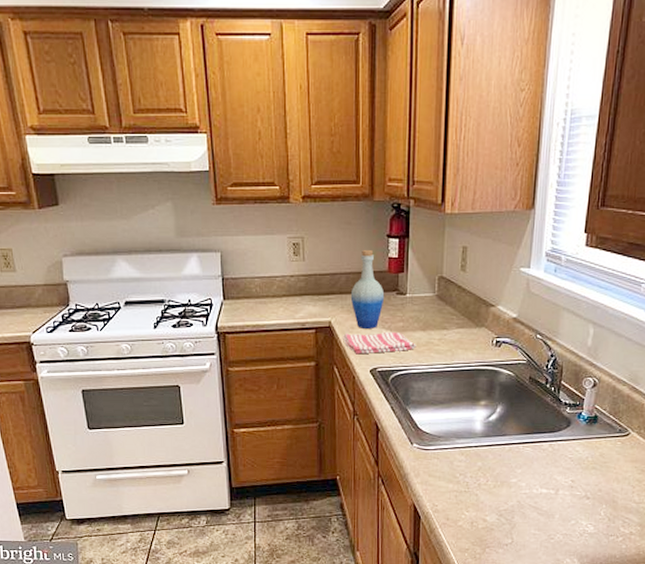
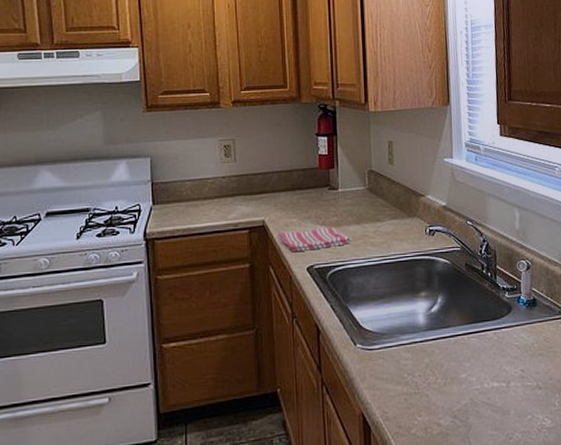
bottle: present [350,250,385,329] -> none [283,149,317,226]

